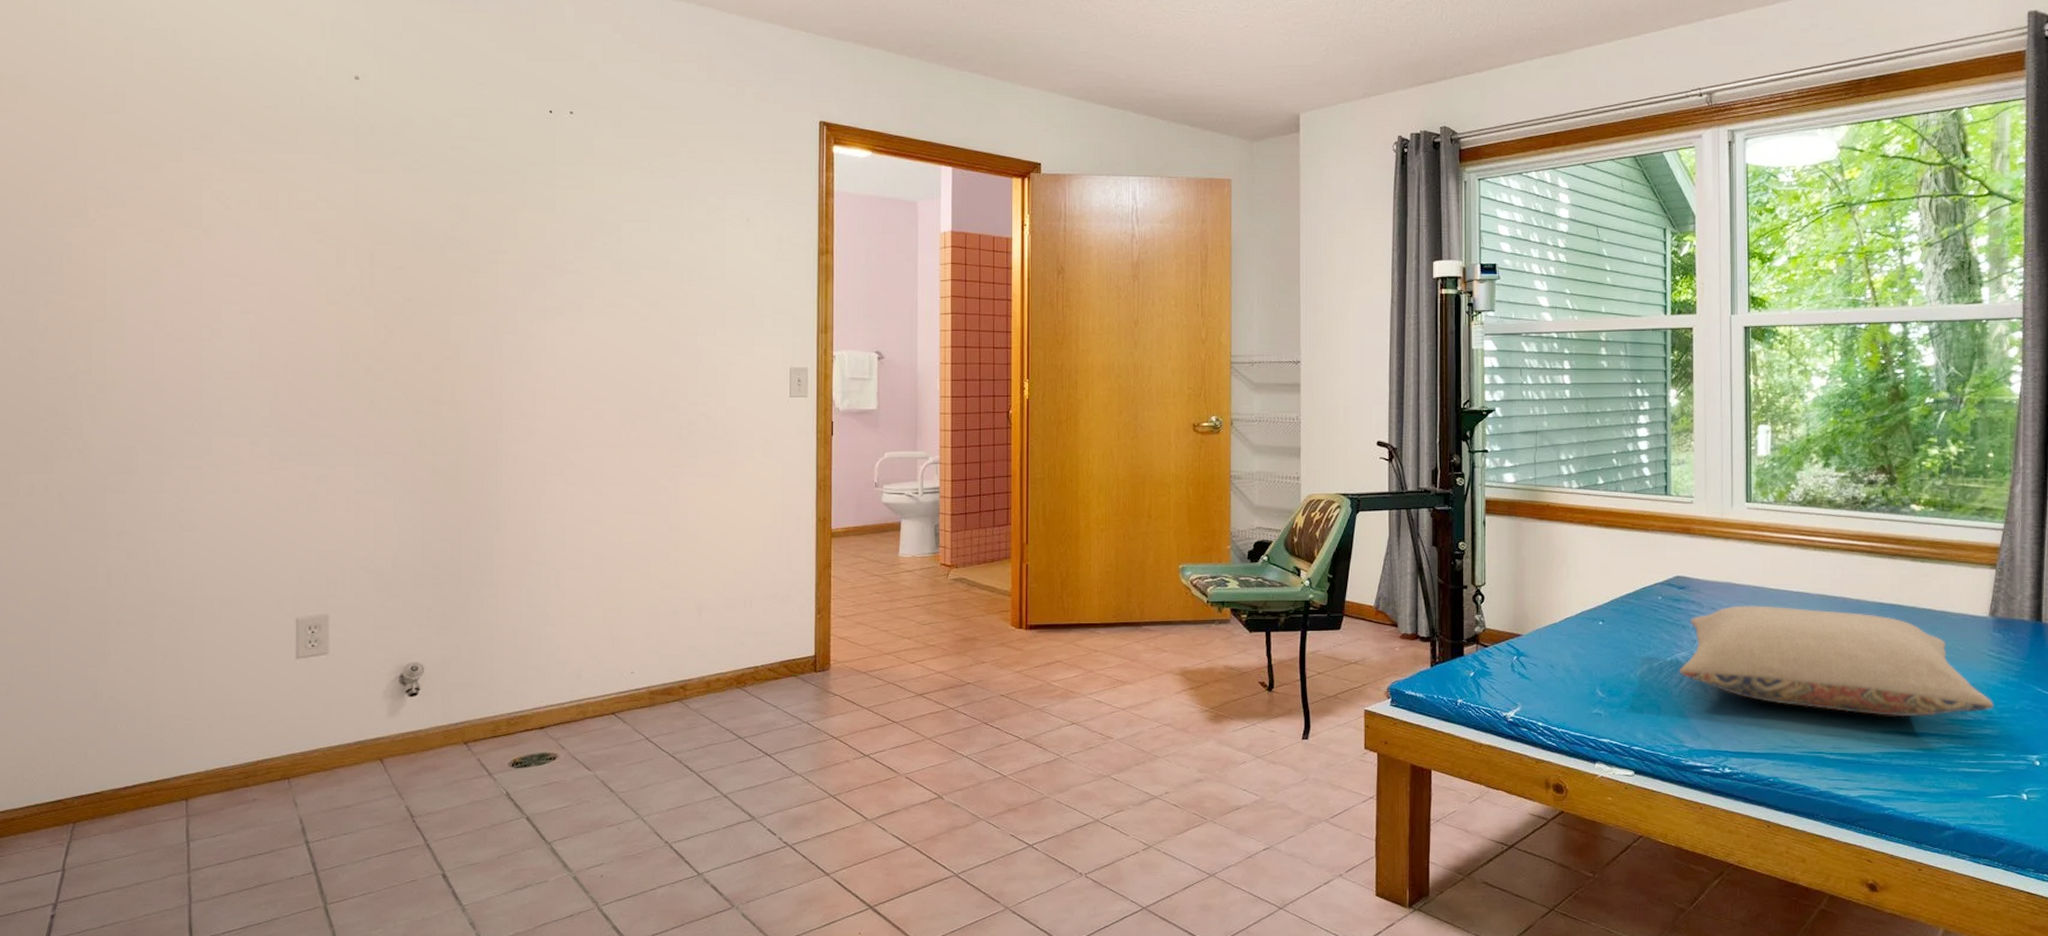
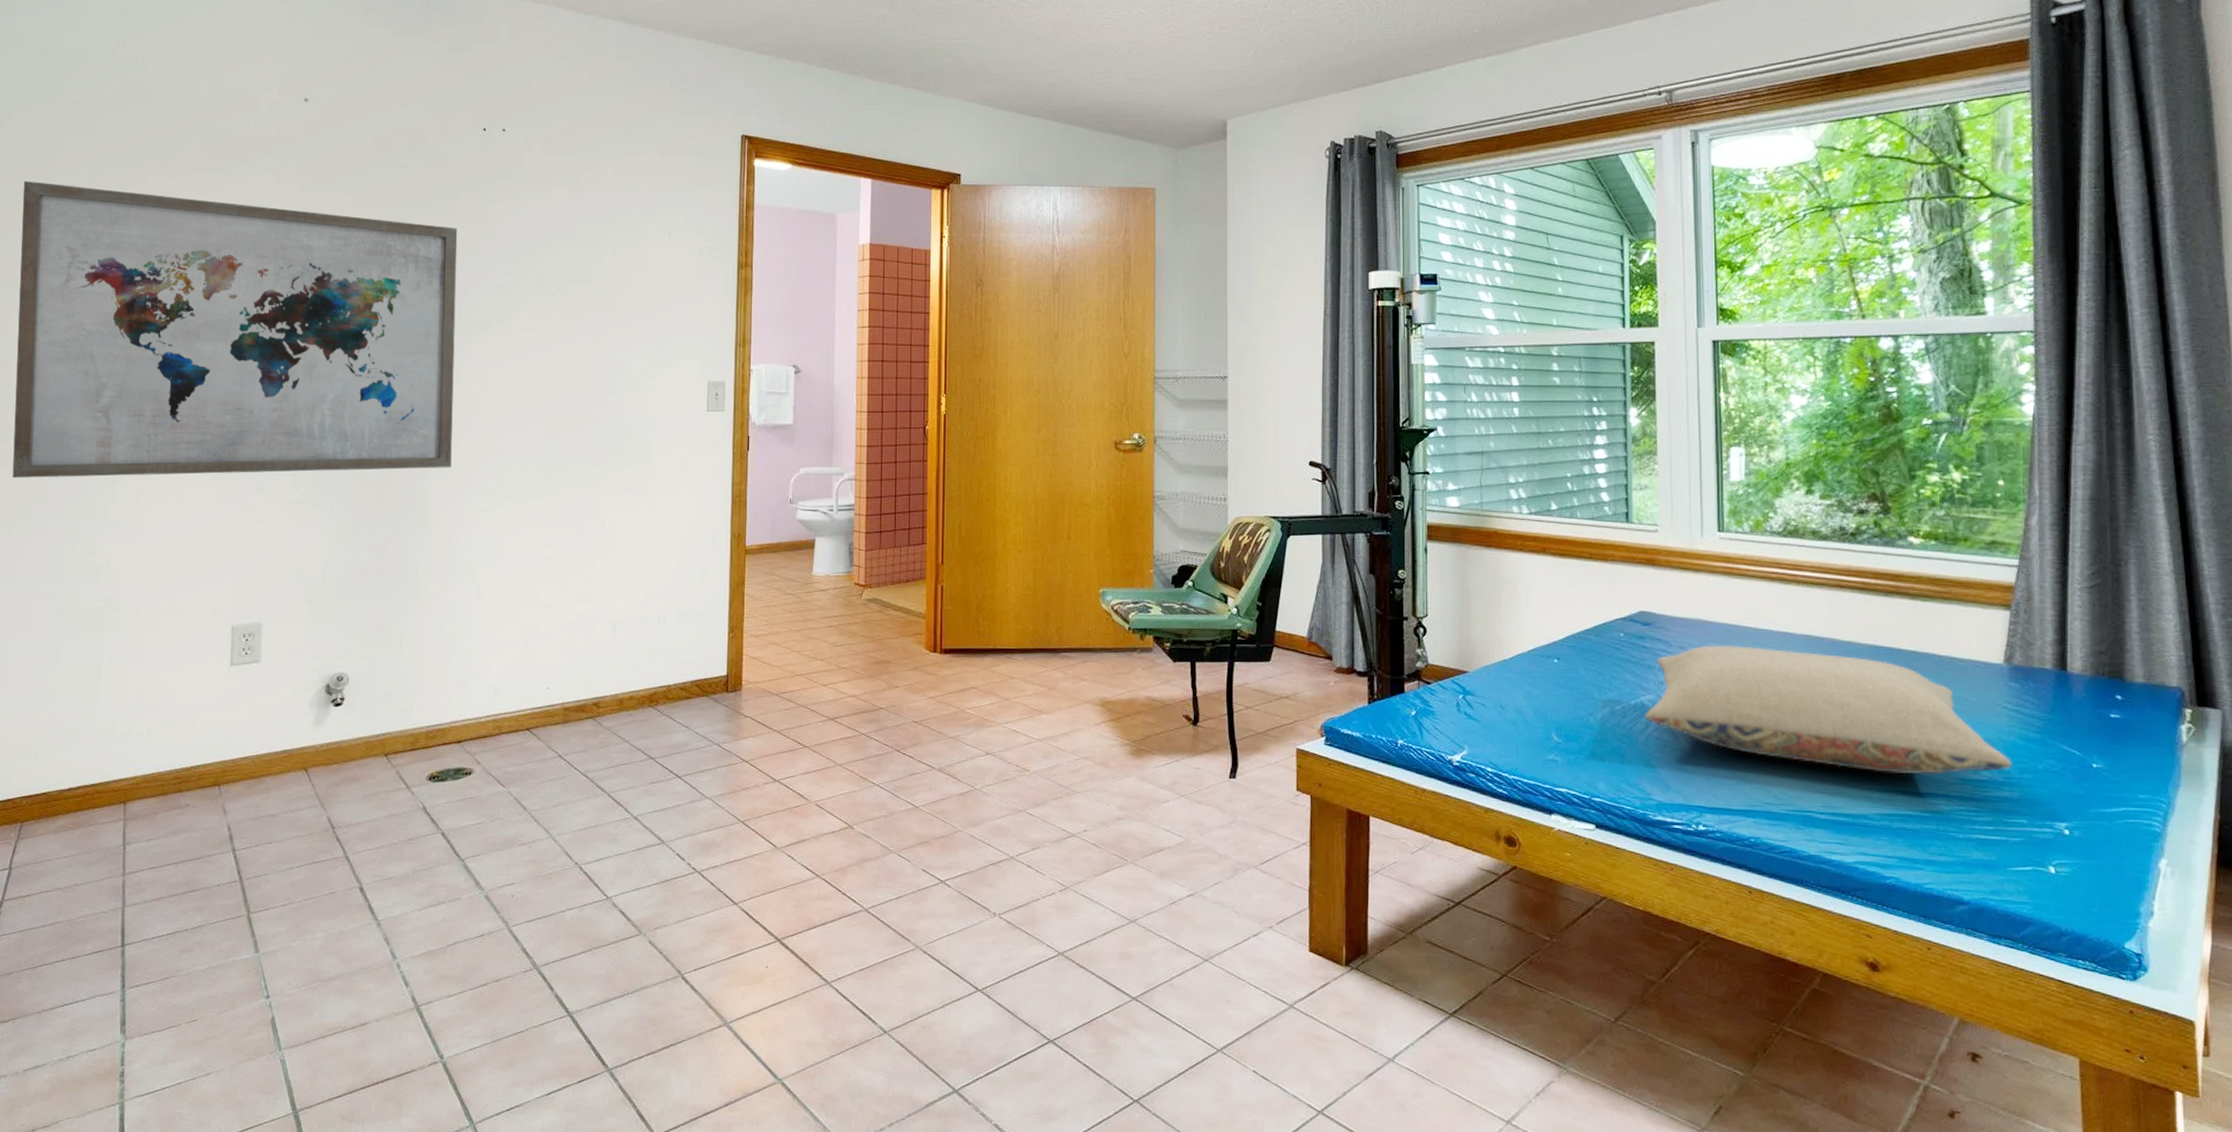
wall art: none [44,158,525,471] -> present [12,180,458,479]

